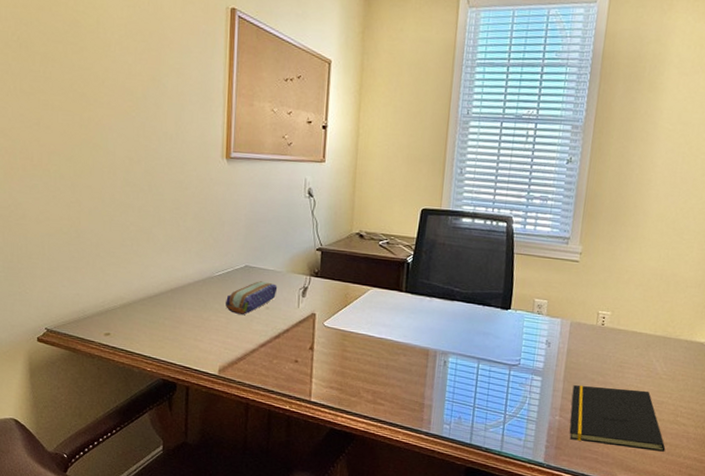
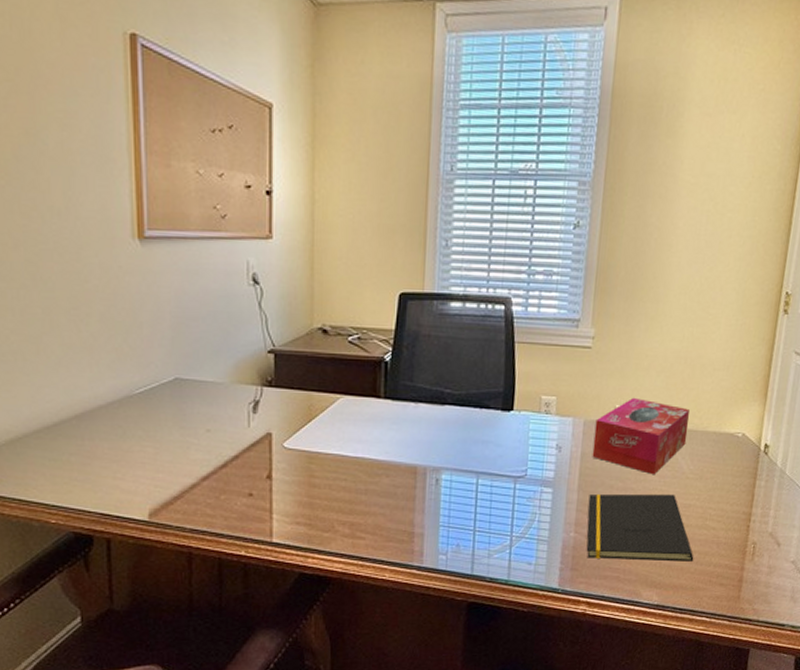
pencil case: present [226,281,278,315] -> none [152,397,220,441]
tissue box: none [576,305,664,373] -> present [592,397,690,475]

